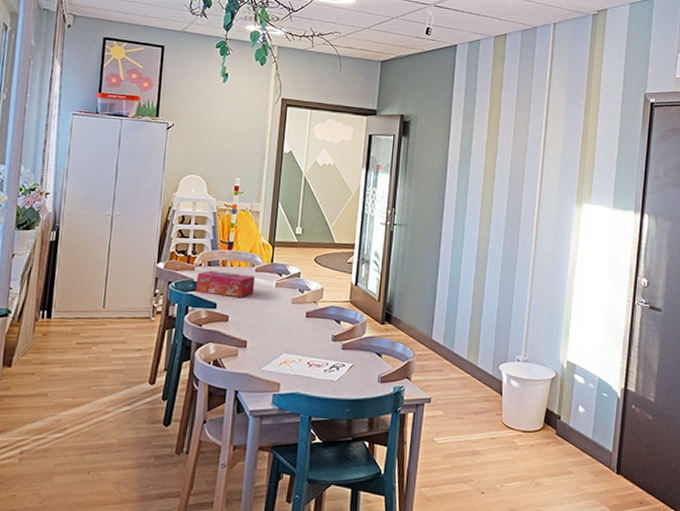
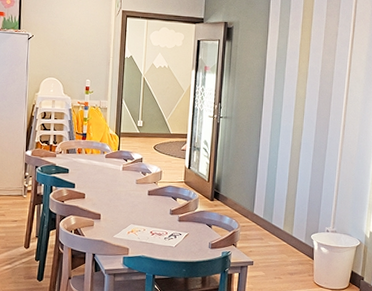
tissue box: present [195,270,256,297] -> none [57,157,106,179]

